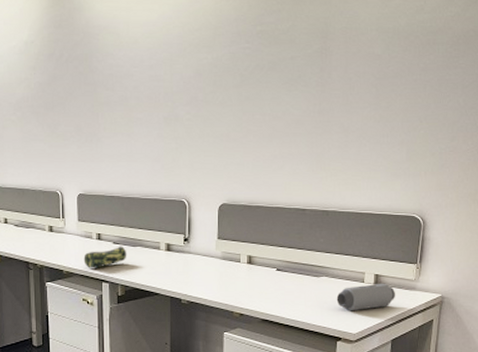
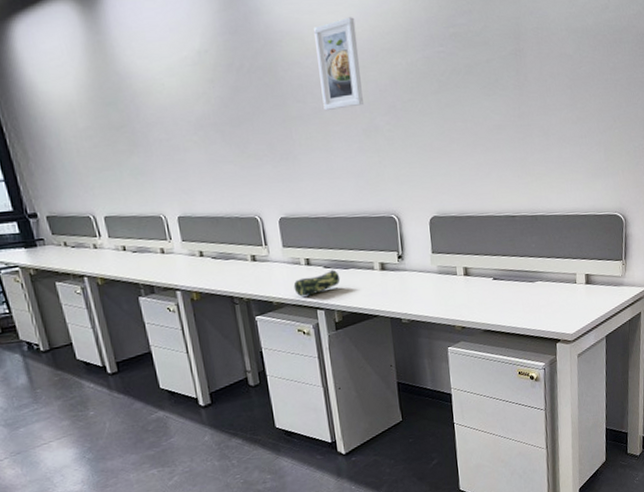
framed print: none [129,14,168,99] -> present [314,17,363,111]
speaker: present [336,283,396,312] -> none [552,282,606,313]

